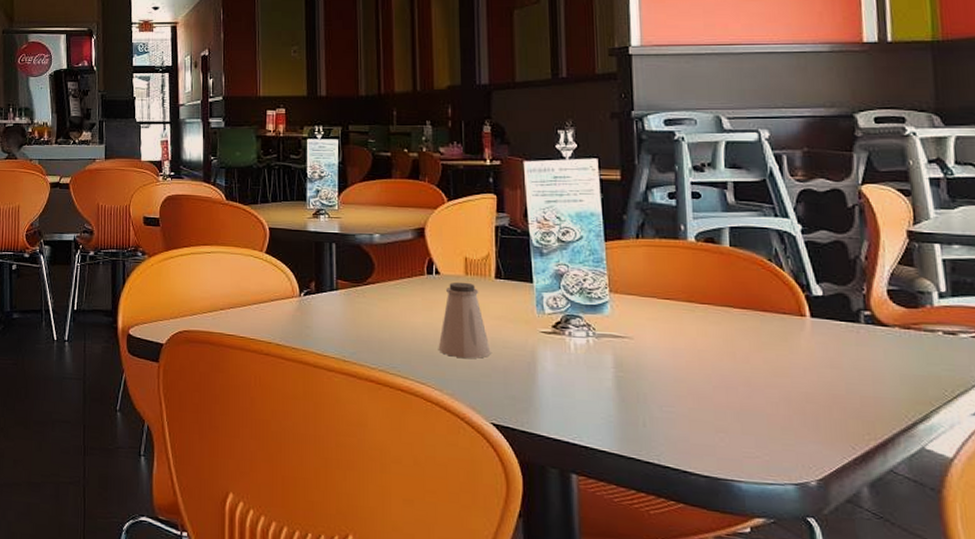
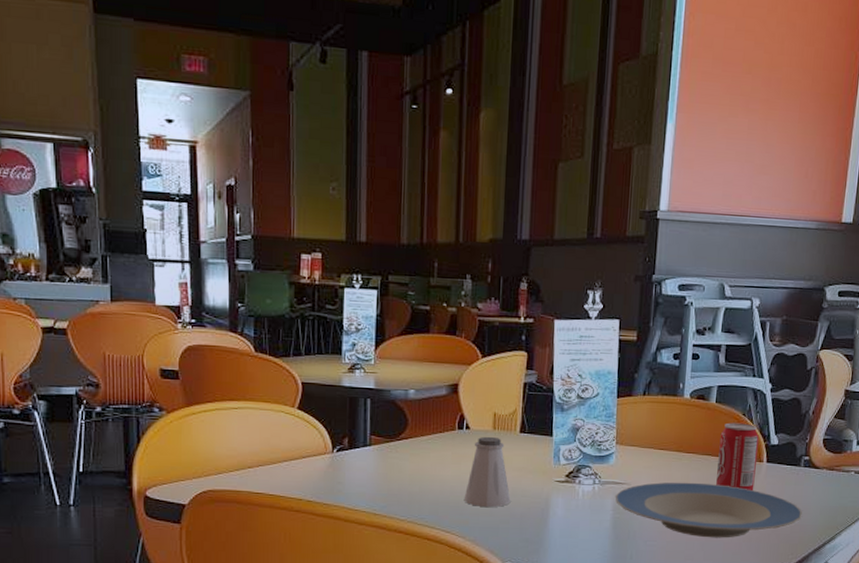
plate: none [615,337,874,409] -> present [615,482,802,538]
beverage can: none [741,269,798,352] -> present [716,422,760,492]

